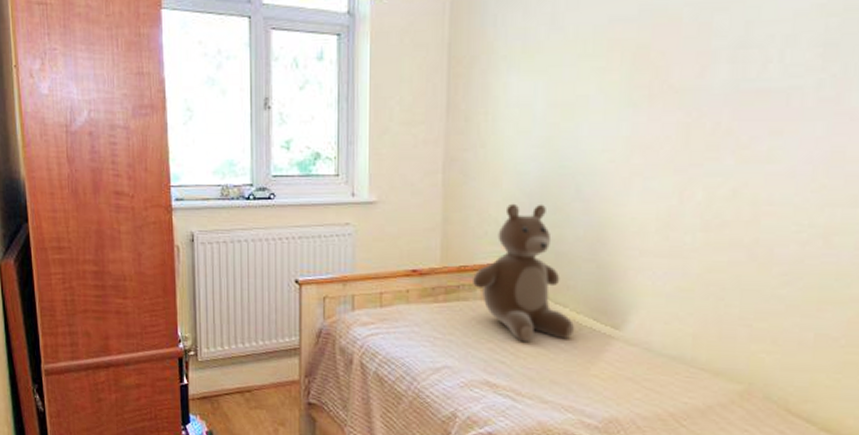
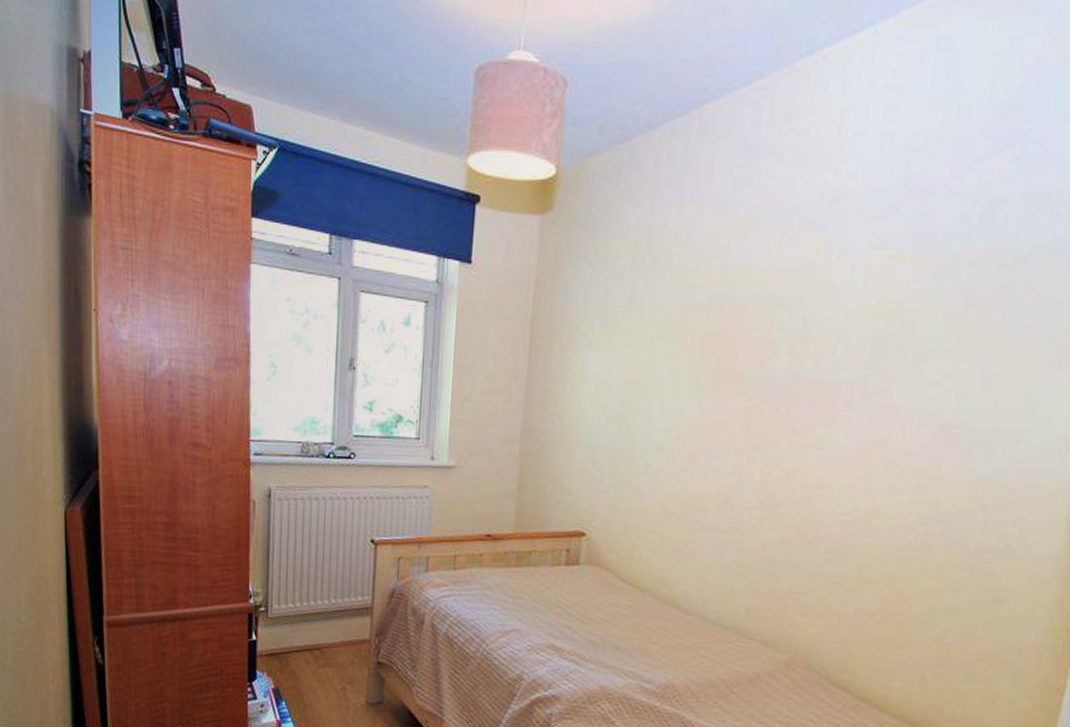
bear: present [471,203,575,341] -> none [543,474,639,607]

